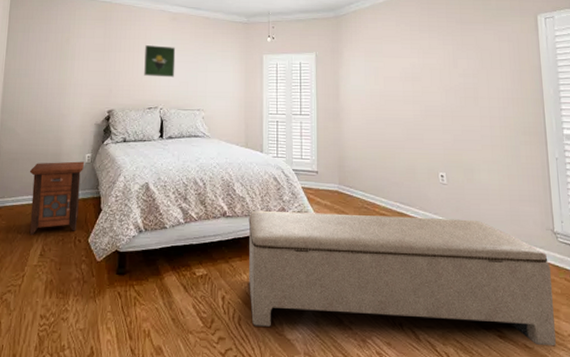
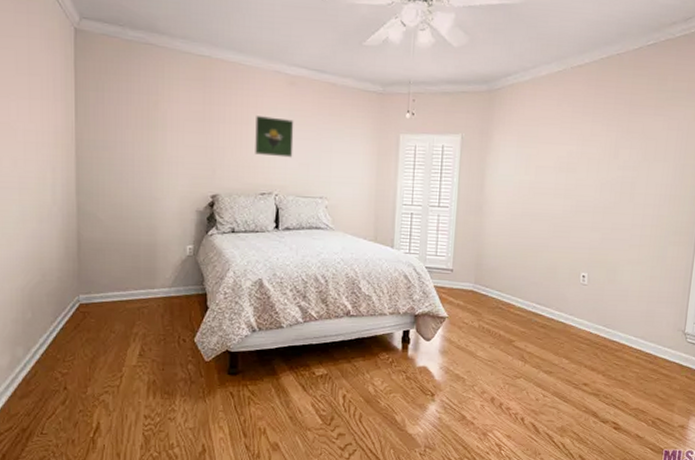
nightstand: present [29,161,85,235] -> none [119,253,186,334]
bench: present [248,210,556,347] -> none [372,309,675,436]

